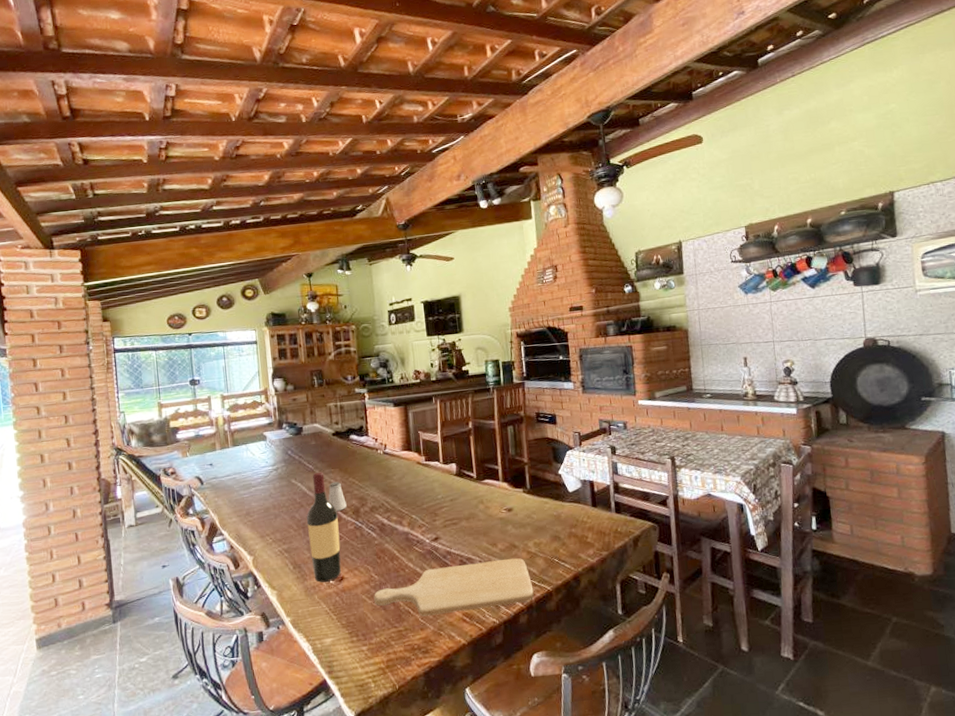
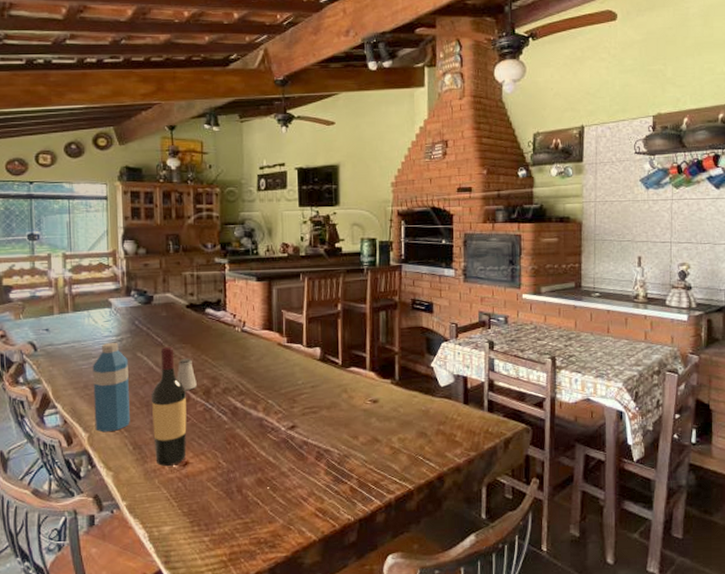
water bottle: none [253,471,289,555] -> present [92,342,130,433]
chopping board: present [374,558,534,617] -> none [220,453,394,509]

